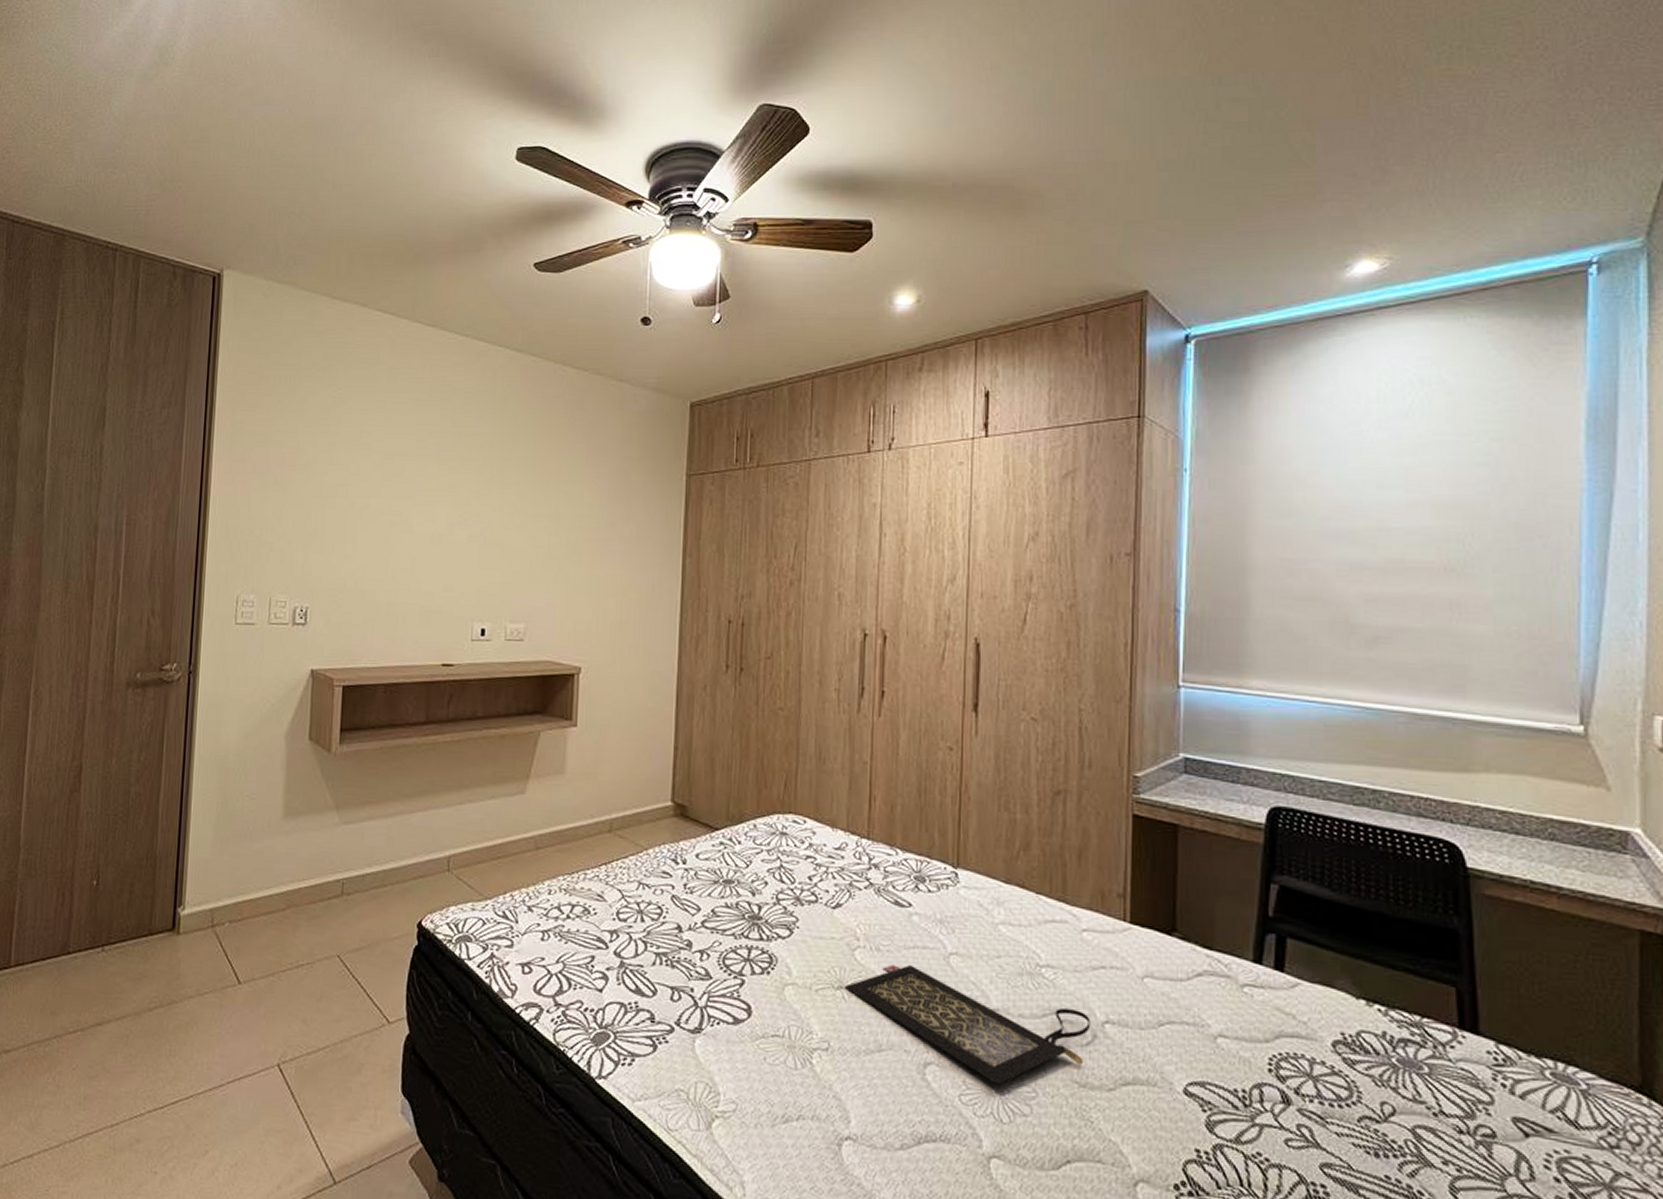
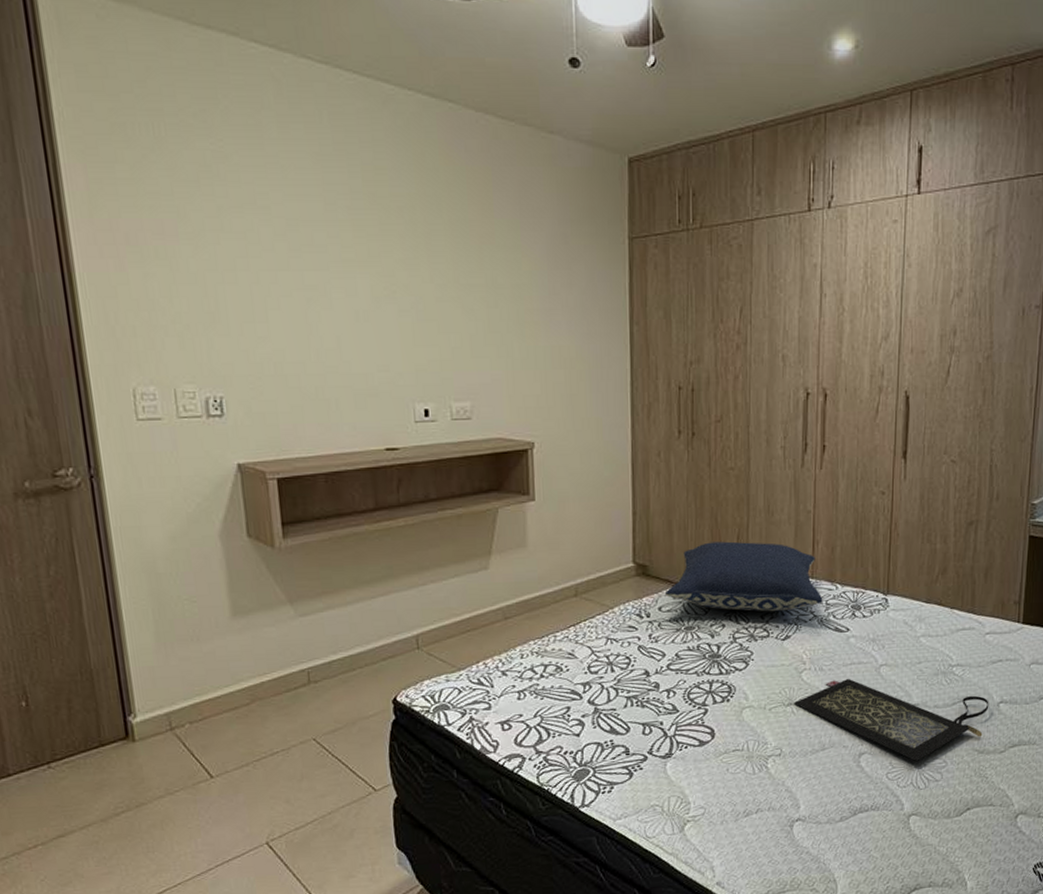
pillow: none [703,786,881,874] -> present [664,541,823,612]

